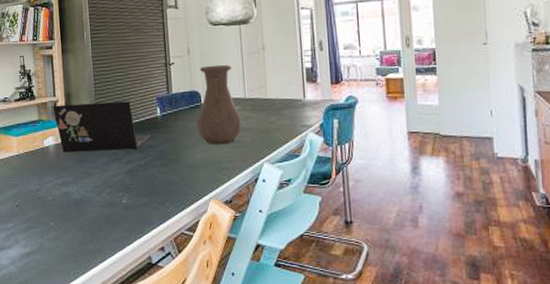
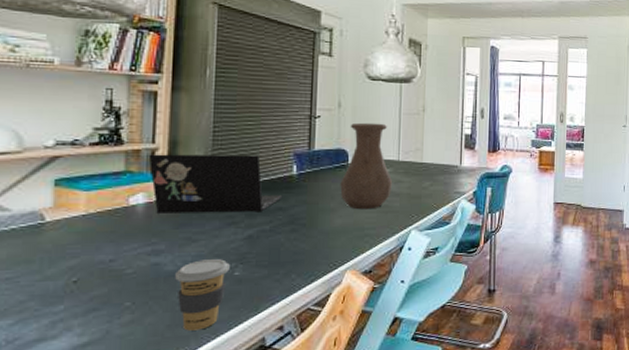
coffee cup: none [81,189,119,247] -> present [175,259,230,331]

